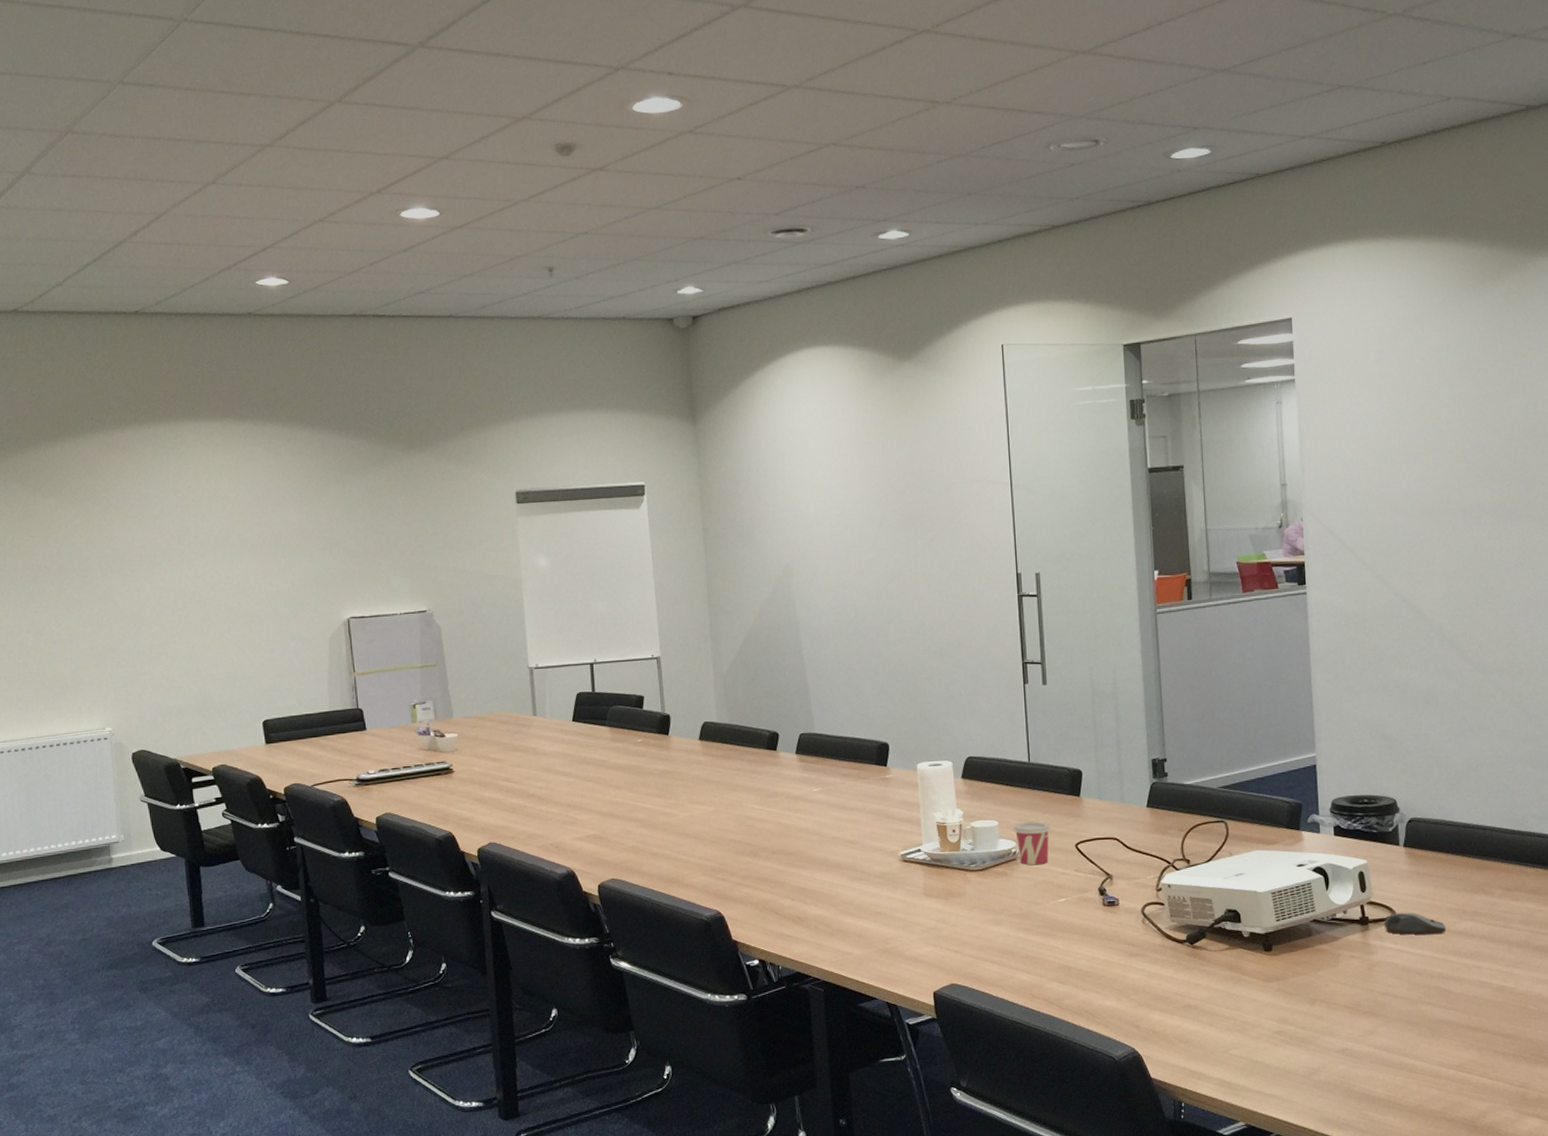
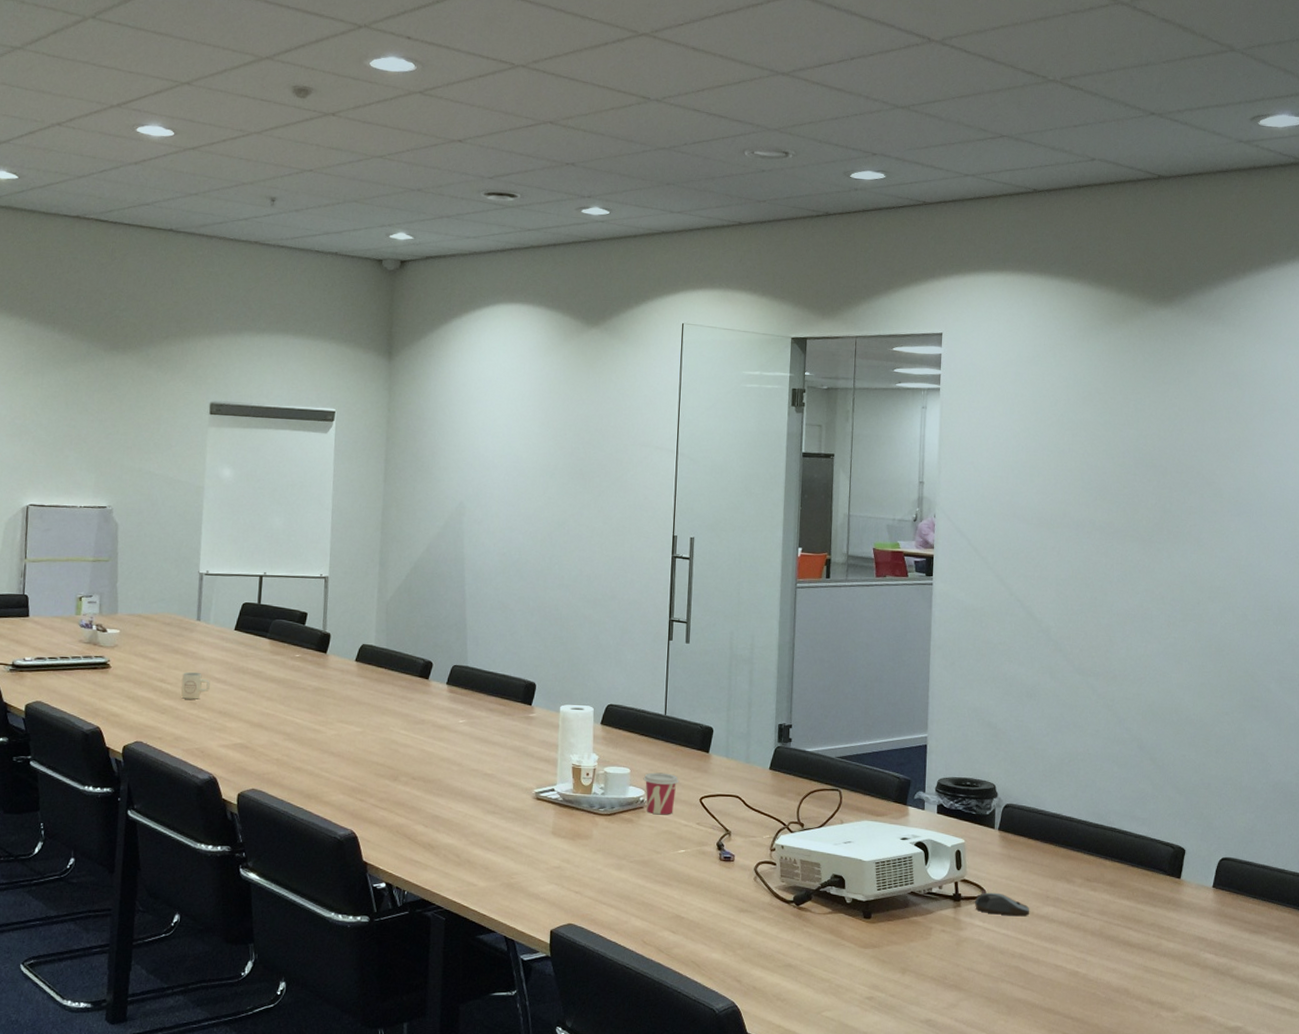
mug: none [526,767,556,796] -> present [181,671,210,699]

